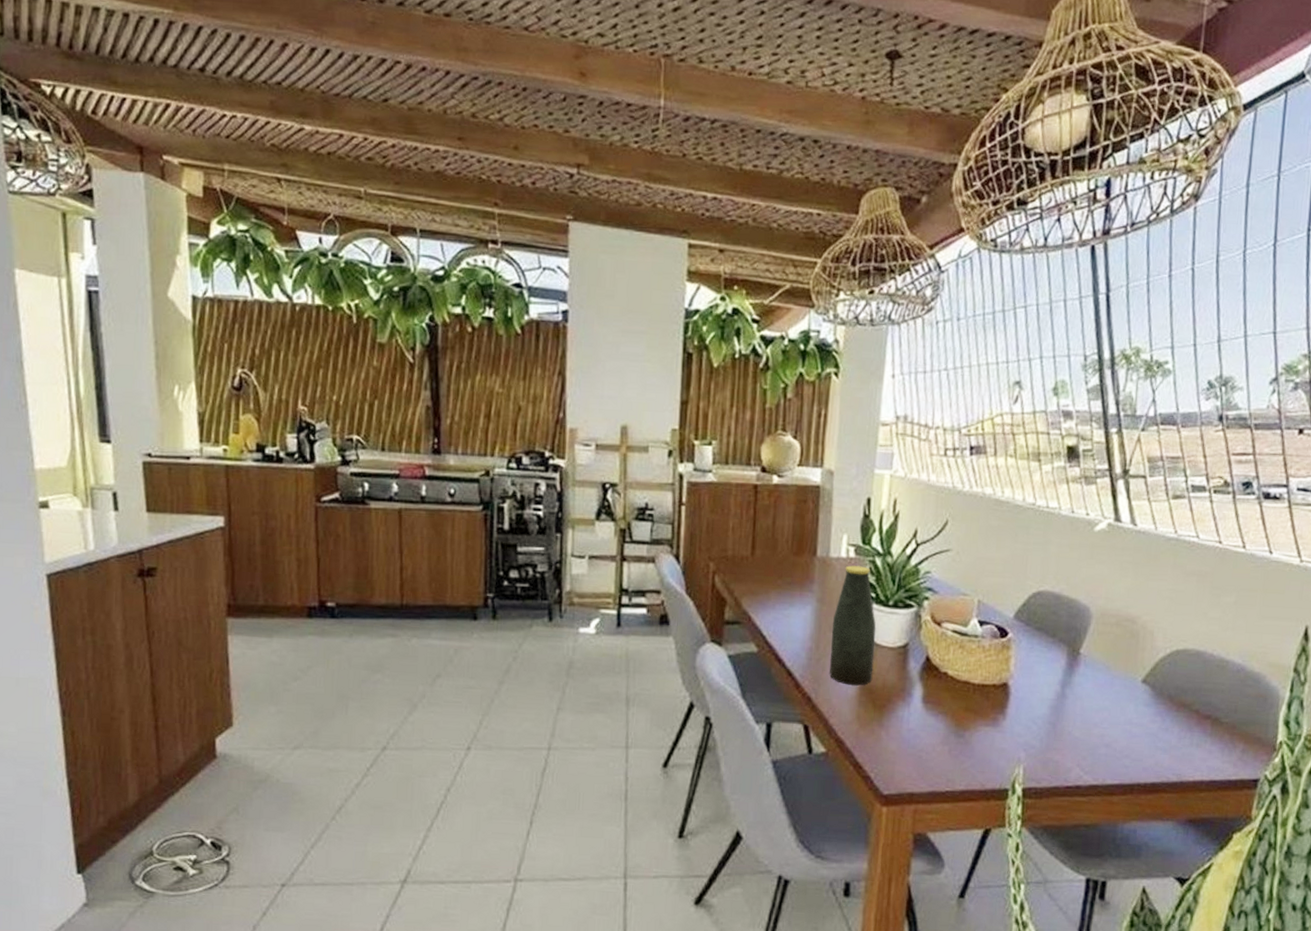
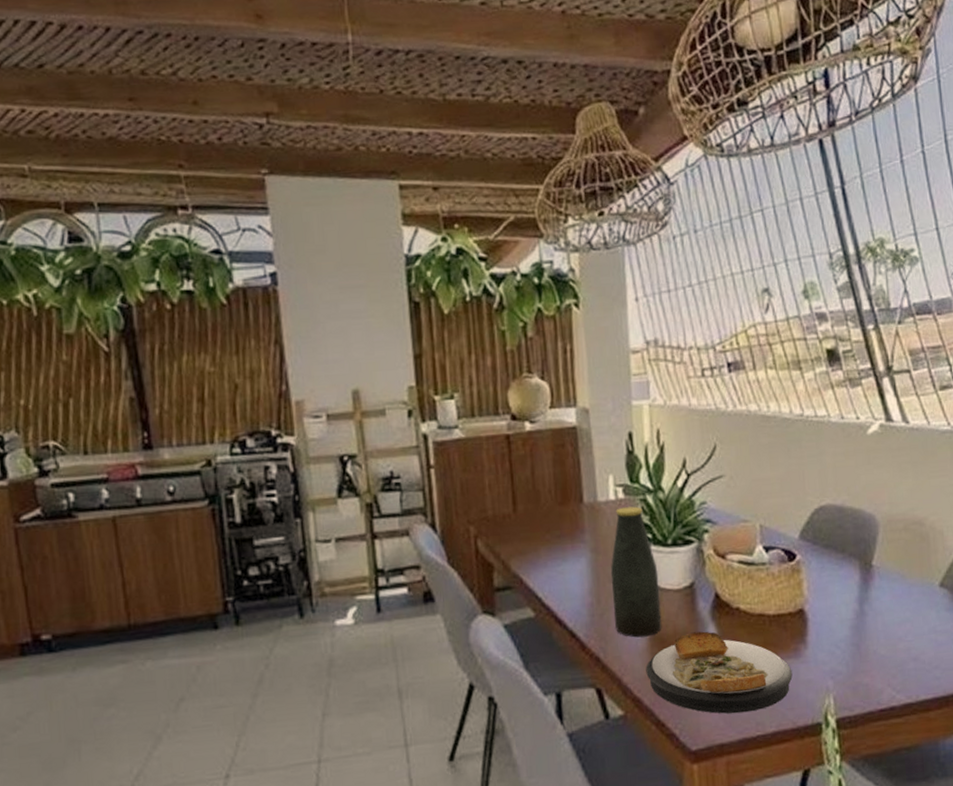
plate: none [852,688,988,769] -> present [646,631,793,714]

